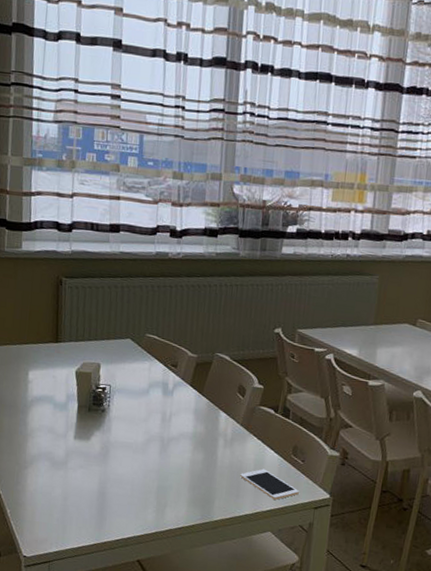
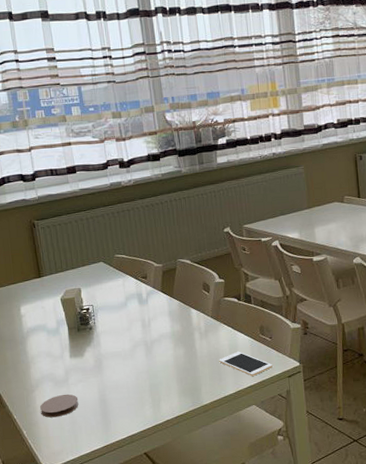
coaster: none [30,477,75,502] -> present [40,394,79,418]

